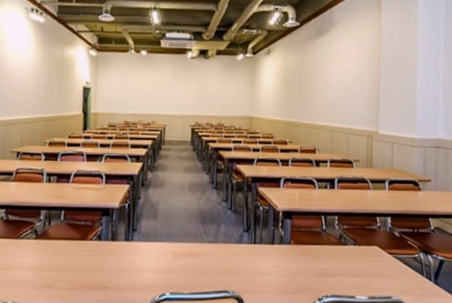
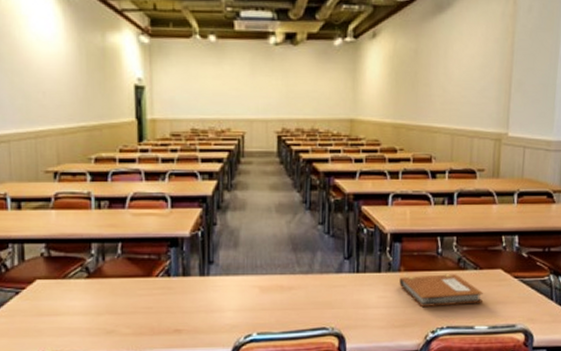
notebook: none [290,248,363,277] -> present [399,274,484,307]

